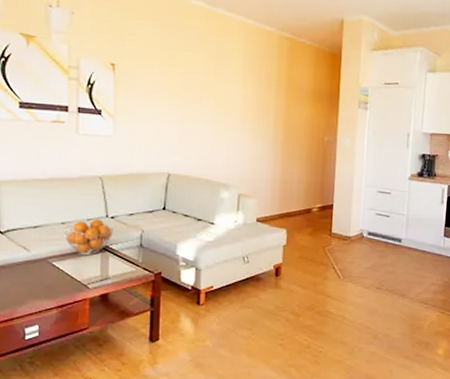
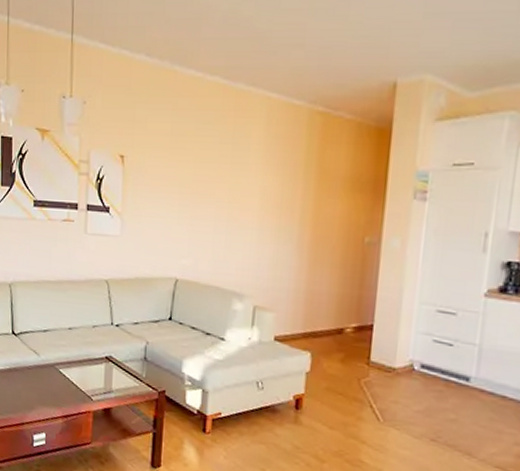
fruit basket: present [63,219,114,255] -> none [70,326,119,365]

